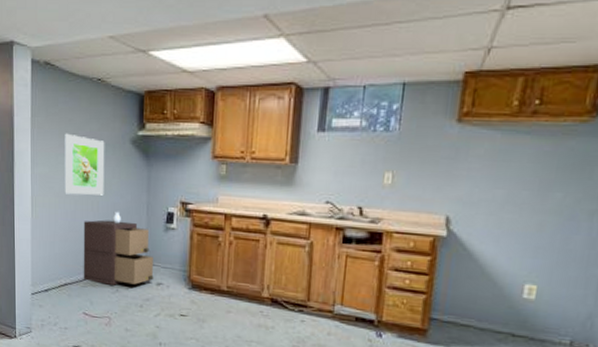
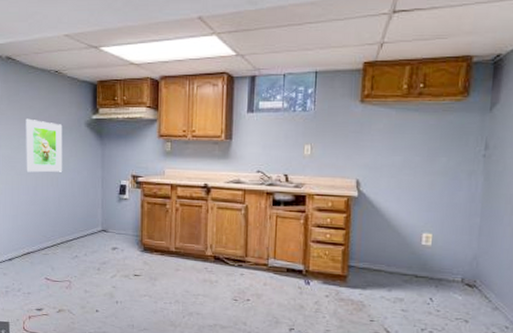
storage cabinet: present [83,211,154,285] -> none [44,185,110,252]

